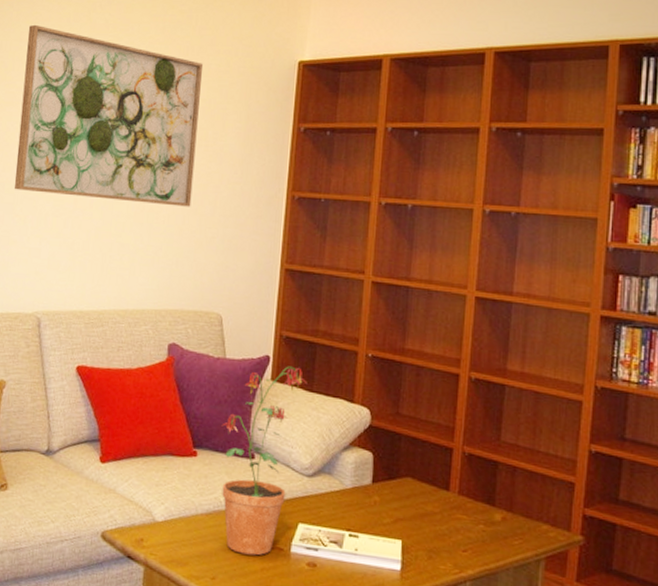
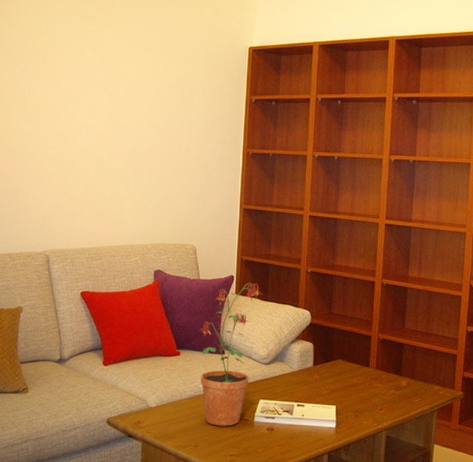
wall art: present [14,24,204,207] -> none [21,16,174,163]

